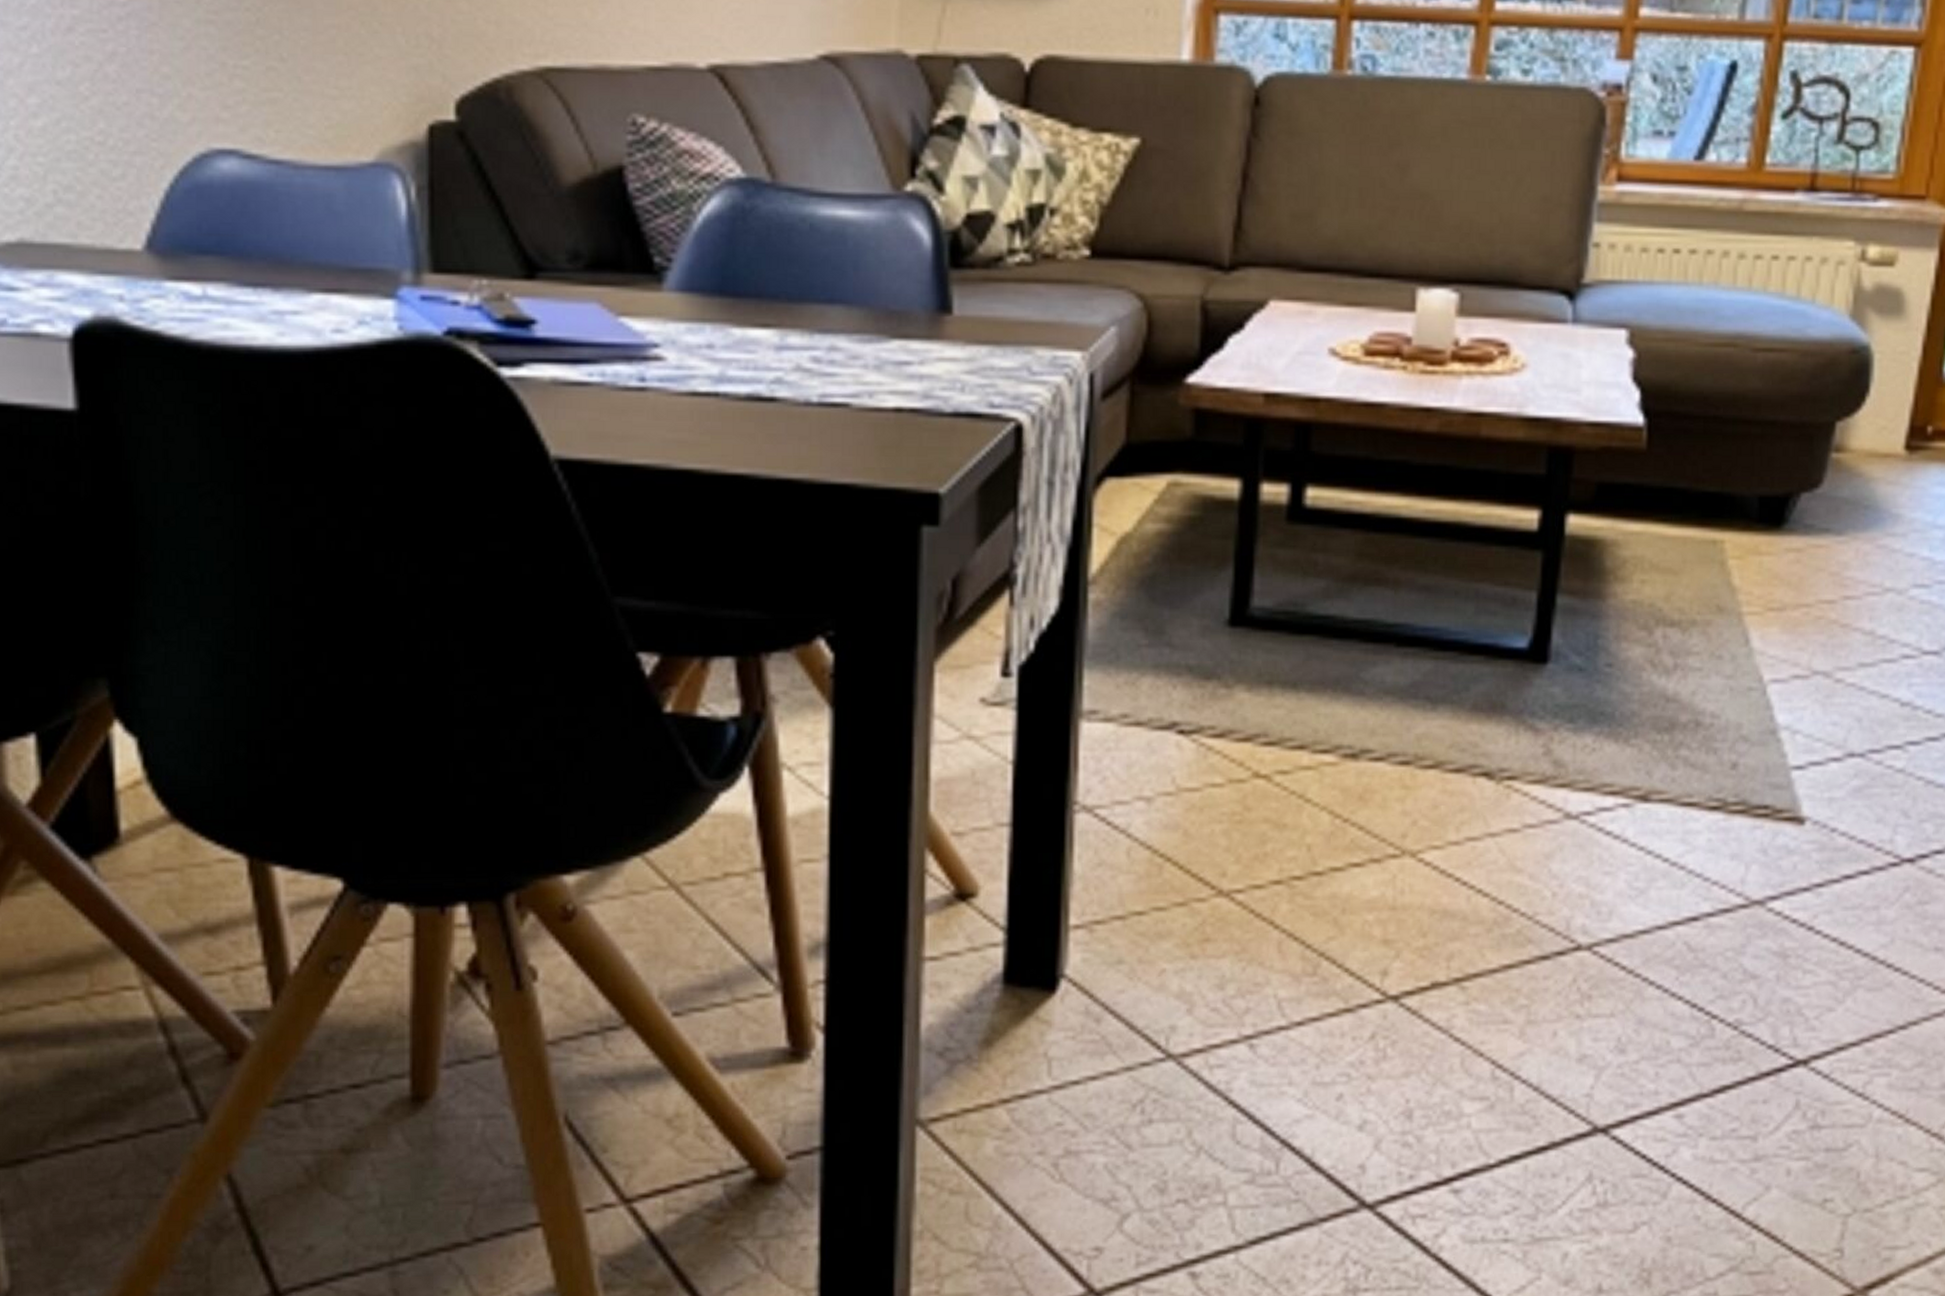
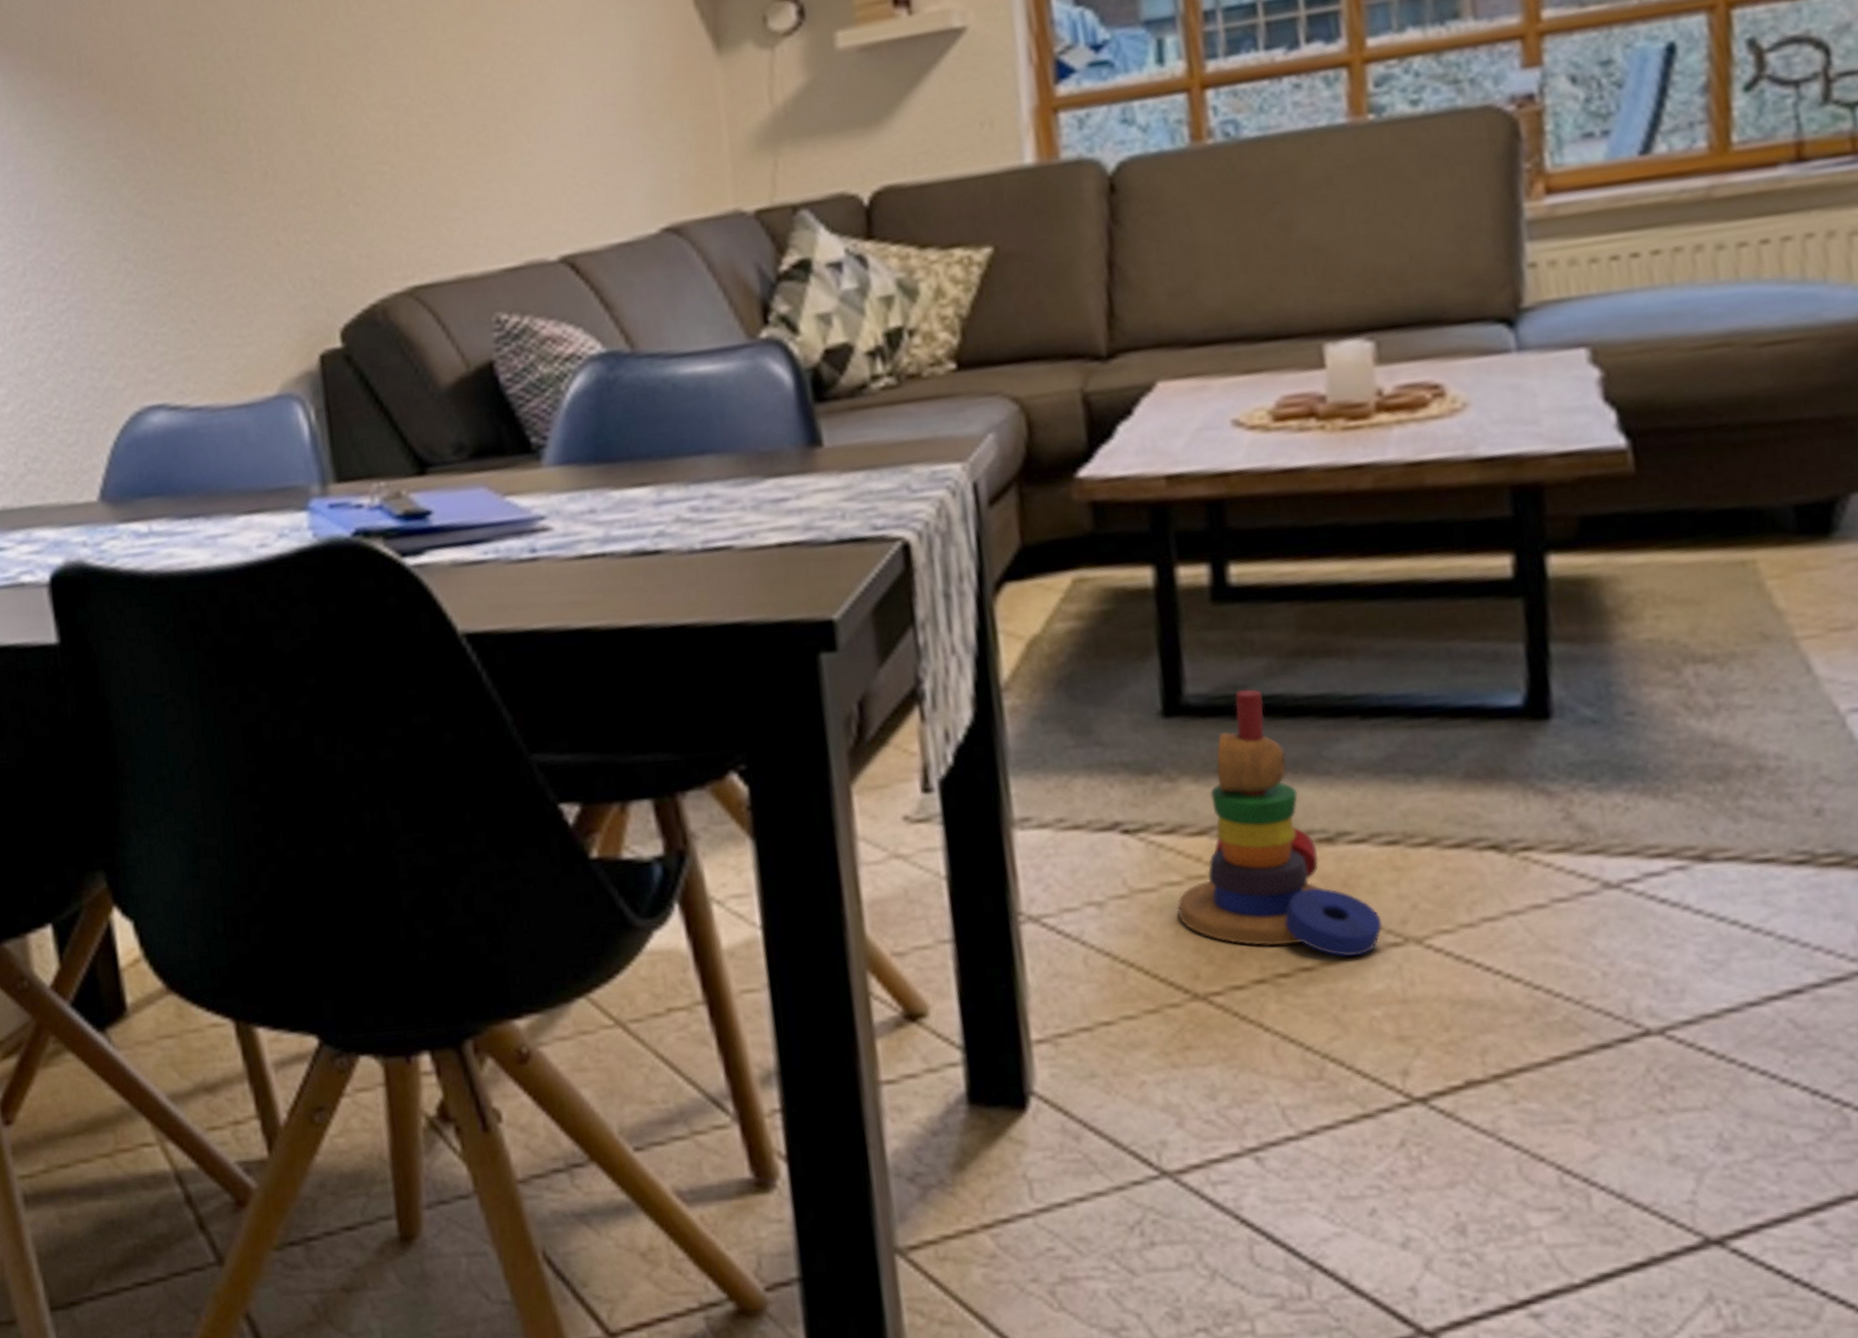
stacking toy: none [1215,607,1386,864] -> present [1177,689,1383,956]

